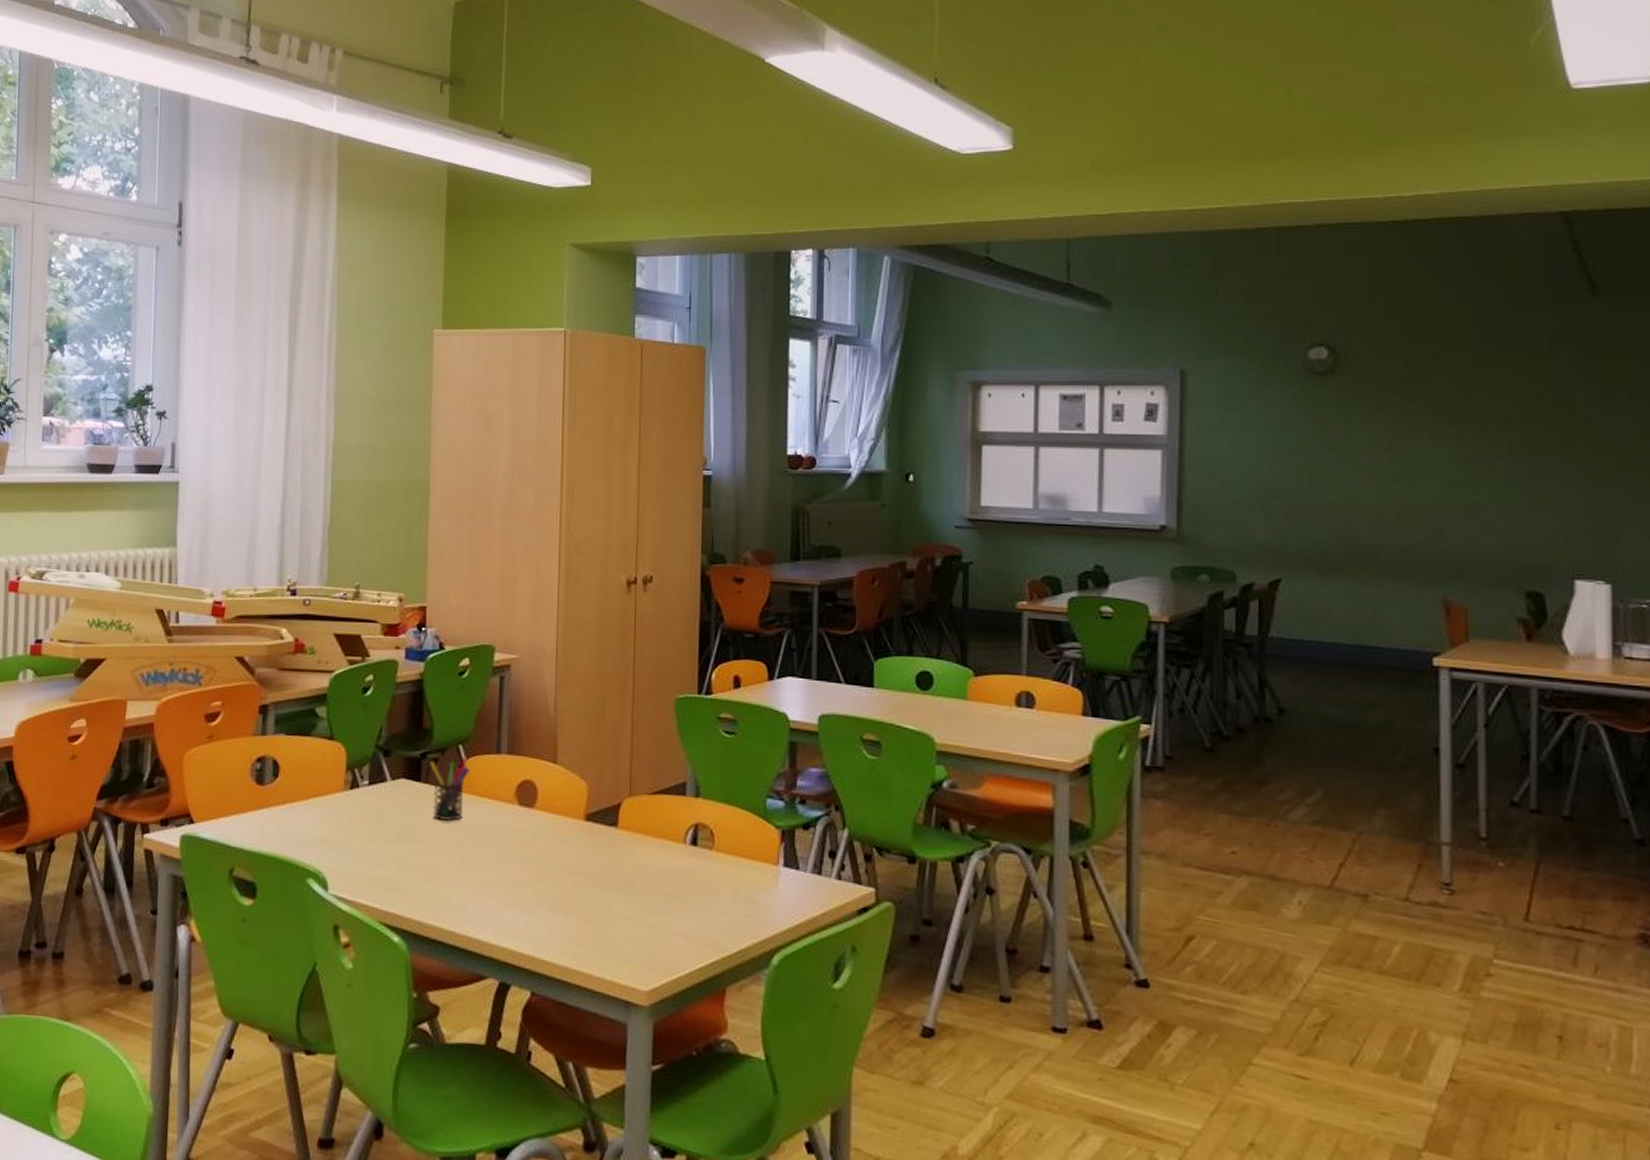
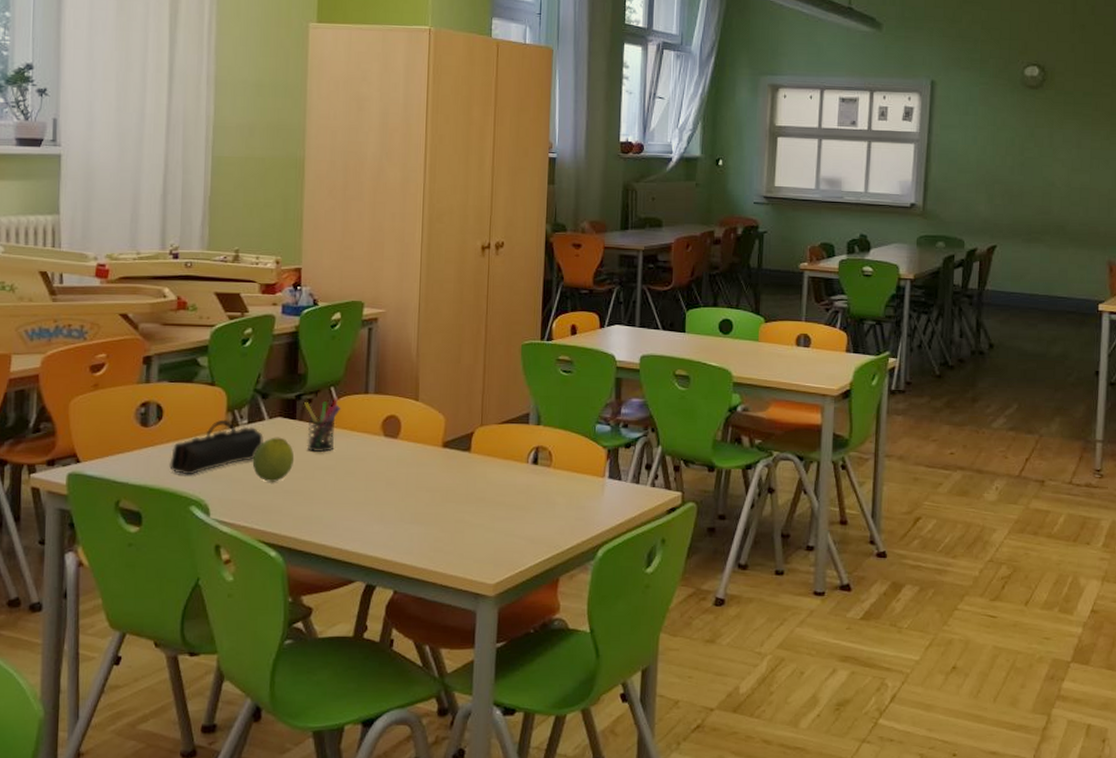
pencil case: none [285,779,386,843] -> present [169,419,263,475]
fruit: none [373,801,420,856] -> present [252,437,295,483]

